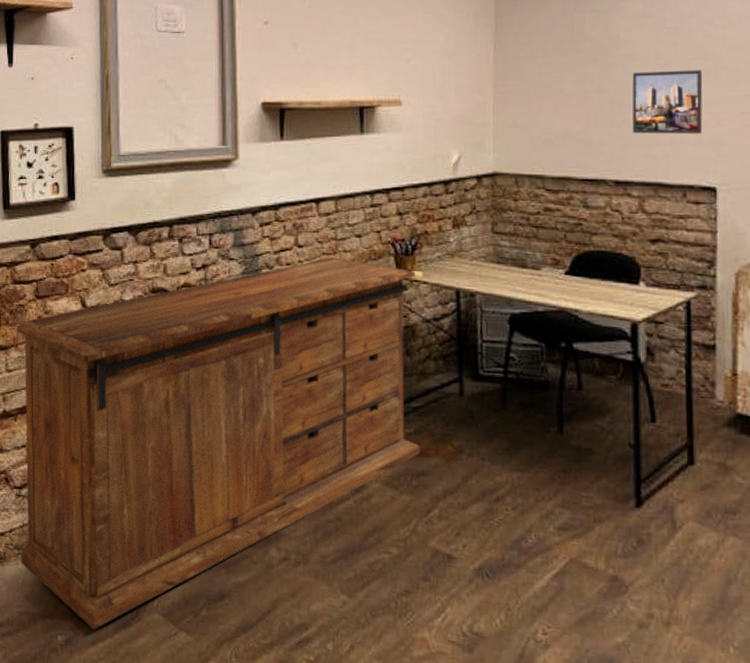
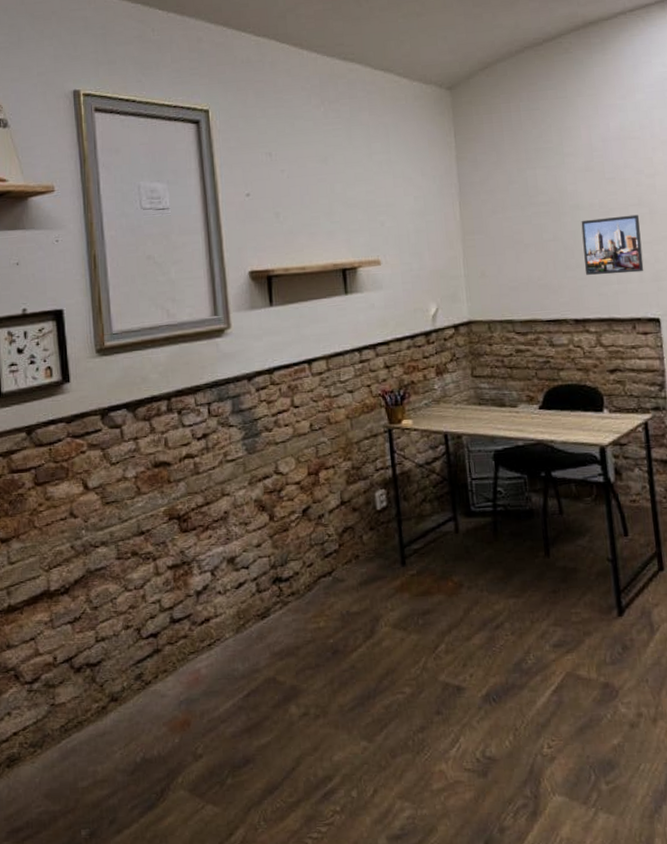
sideboard: present [16,258,420,630] -> none [16,414,424,818]

